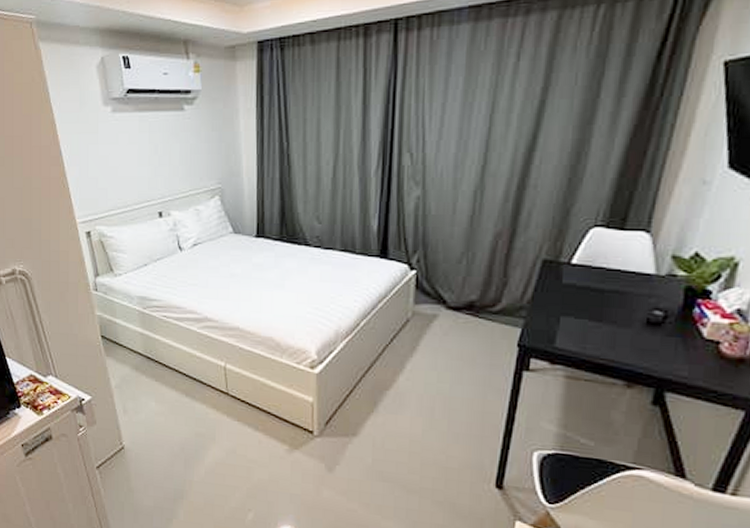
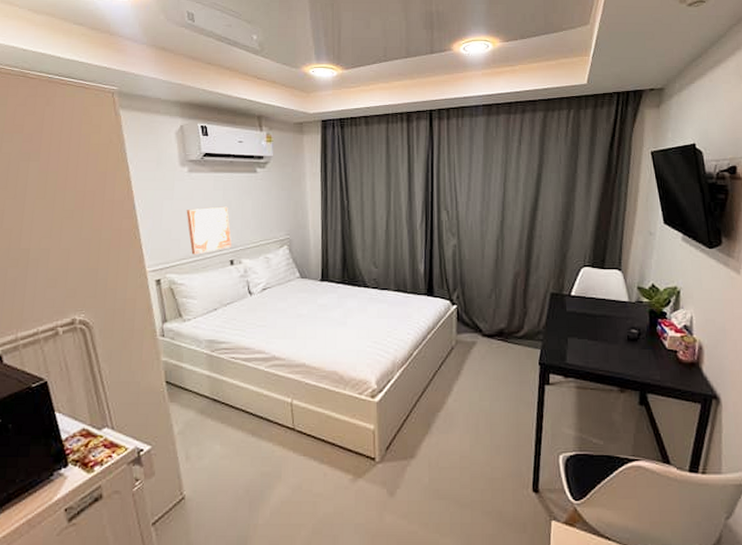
wall art: none [112,151,160,206] -> present [186,206,232,255]

